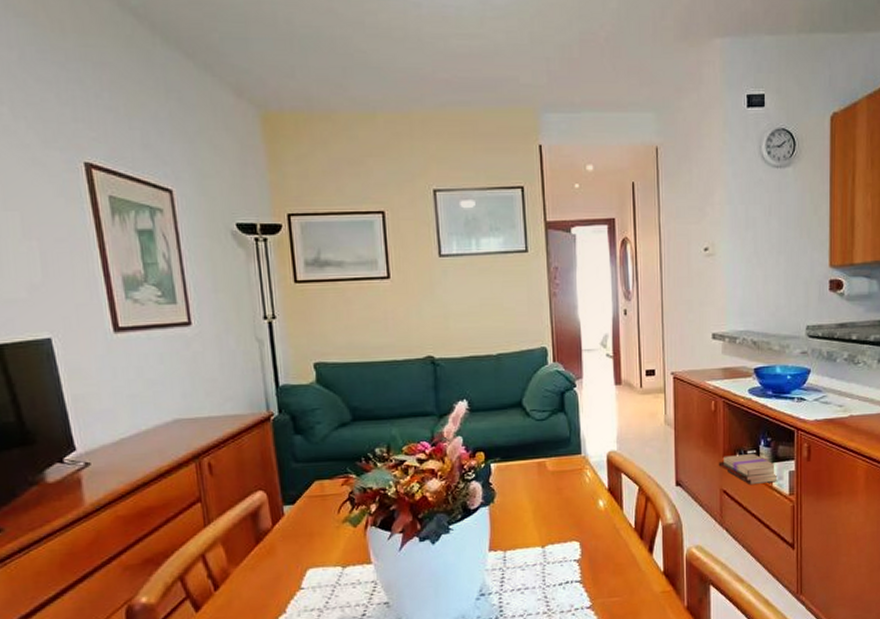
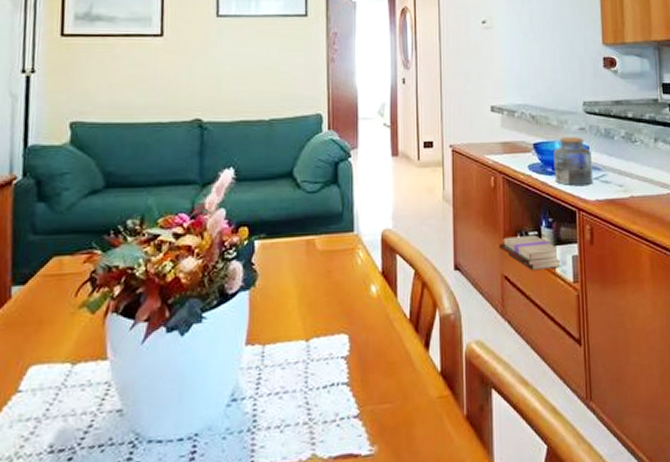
jar: none [774,361,813,408] -> present [553,137,594,186]

